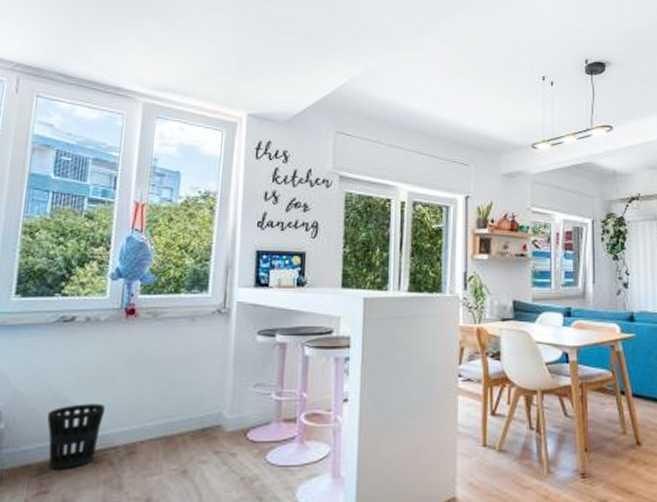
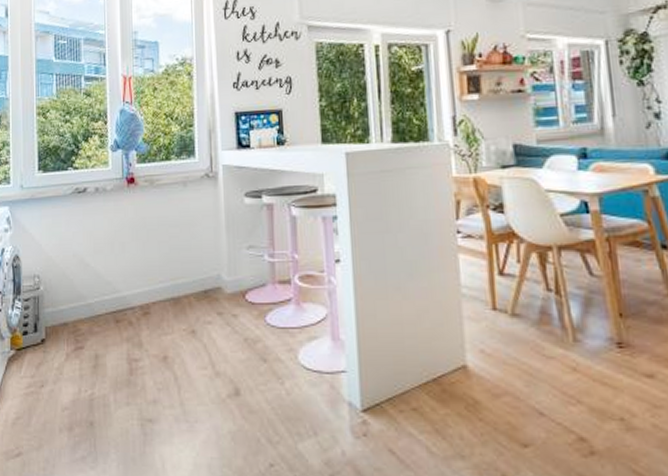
wastebasket: present [47,404,106,470] -> none [76,267,121,328]

